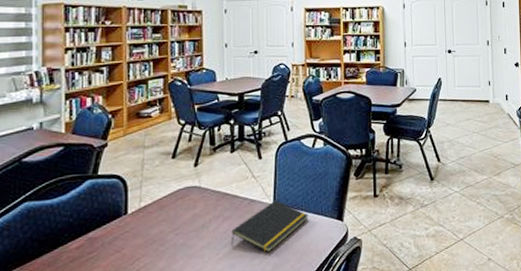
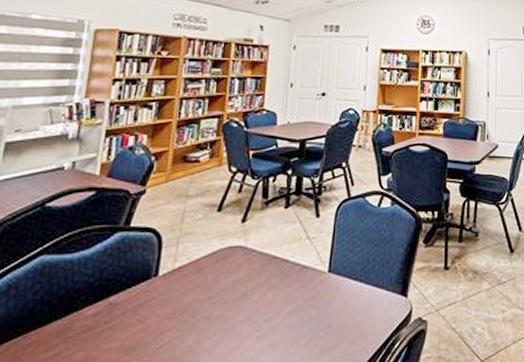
notepad: present [231,200,308,253] -> none [275,268,368,332]

